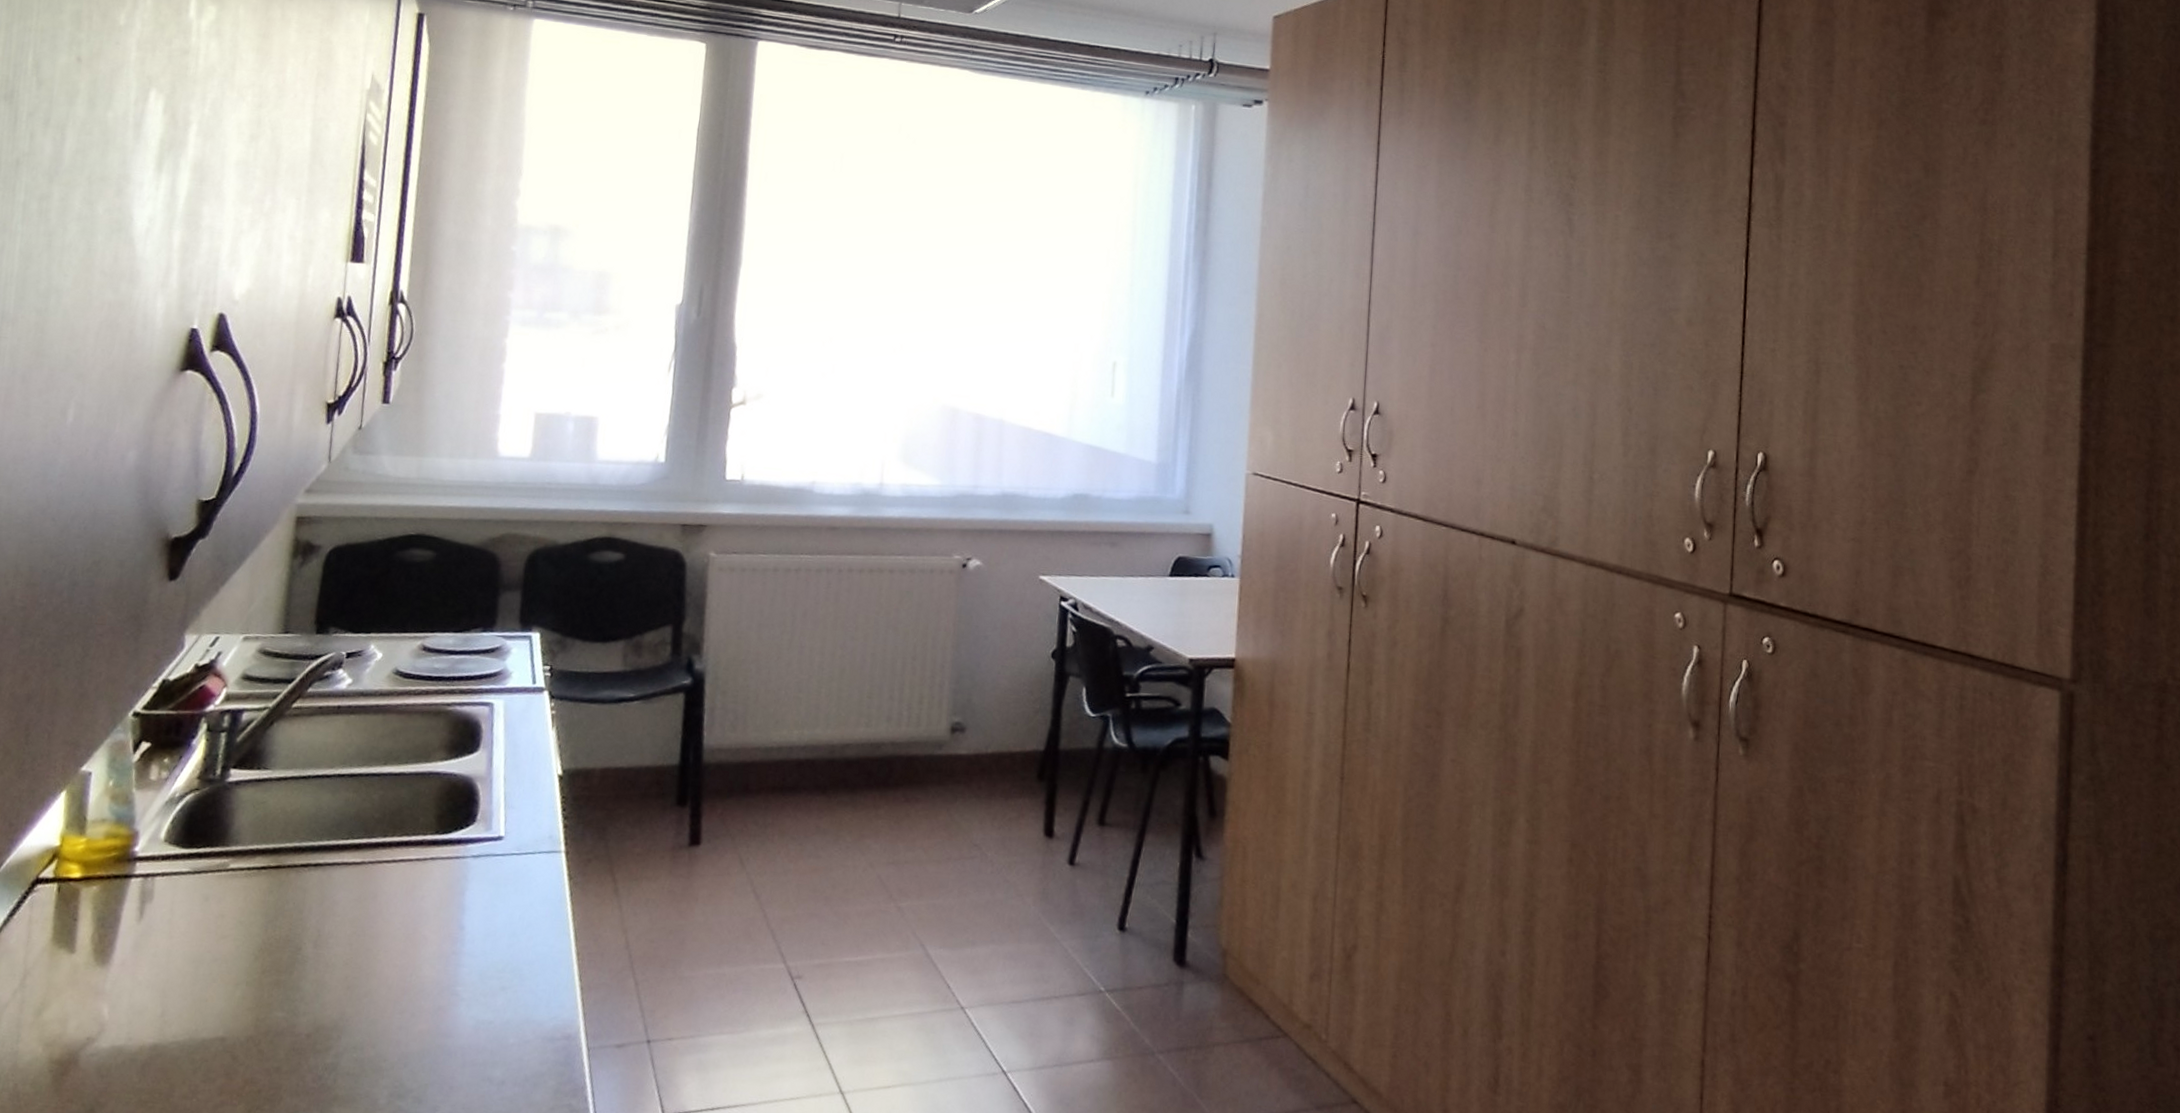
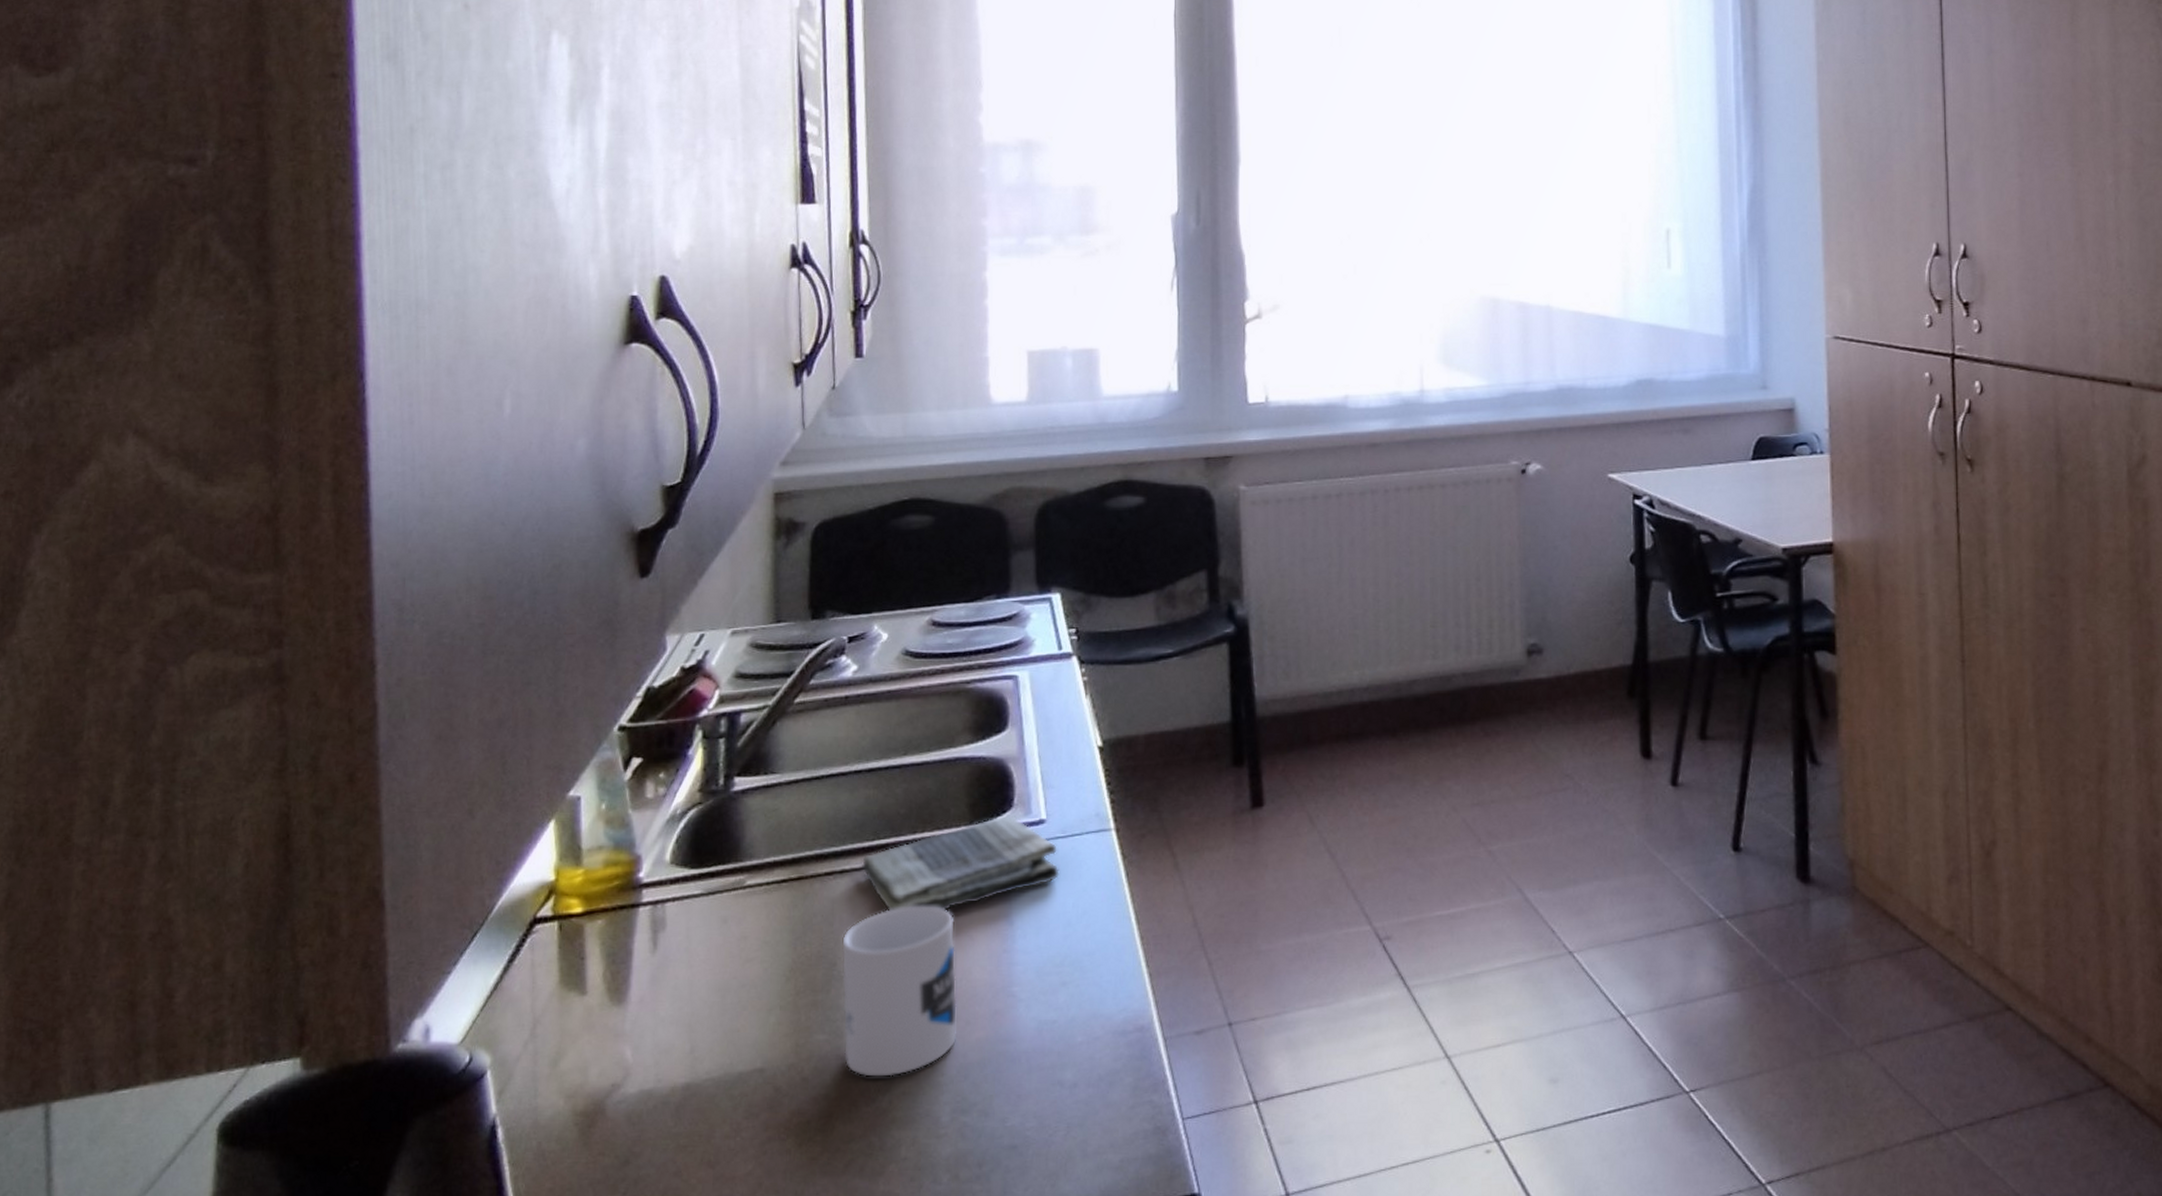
mug: none [298,902,412,1058] -> present [842,905,958,1078]
dish towel: none [334,829,512,910] -> present [861,815,1059,910]

